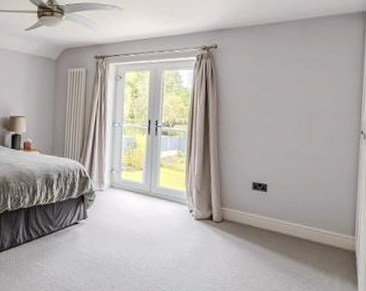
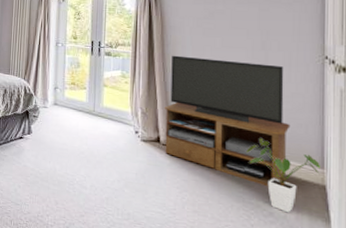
tv stand: none [217,133,329,256] -> present [164,55,291,187]
house plant: none [290,211,352,279] -> present [246,138,320,213]

